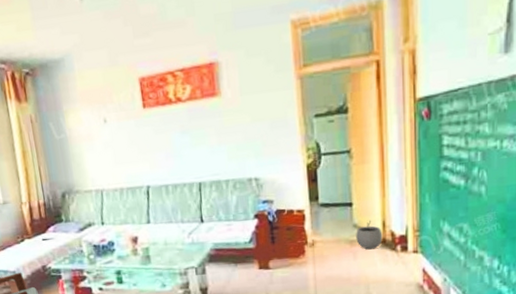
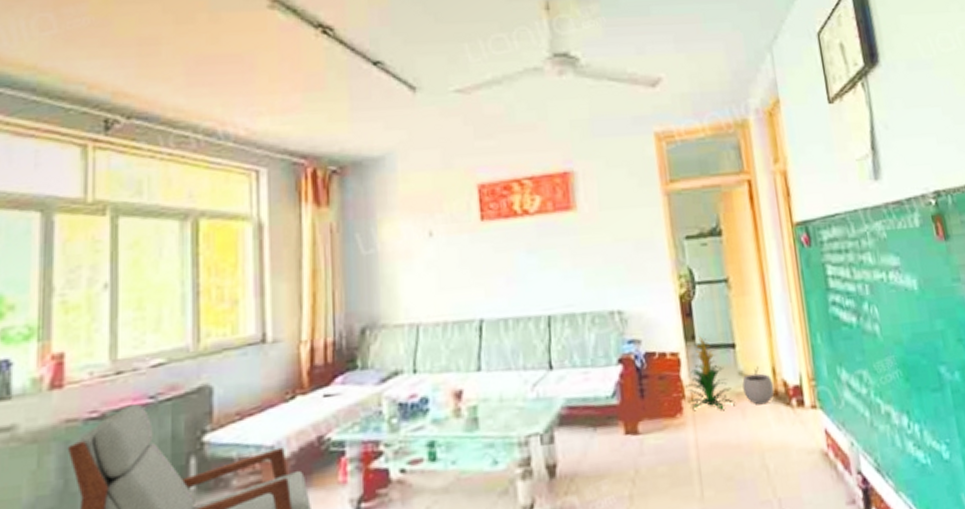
indoor plant: none [308,197,349,253] -> present [685,336,736,410]

